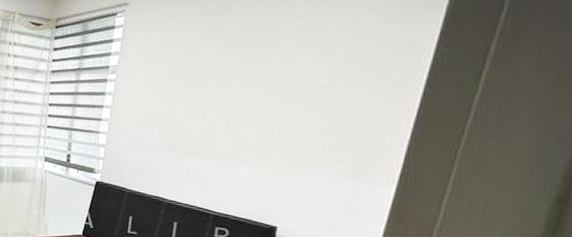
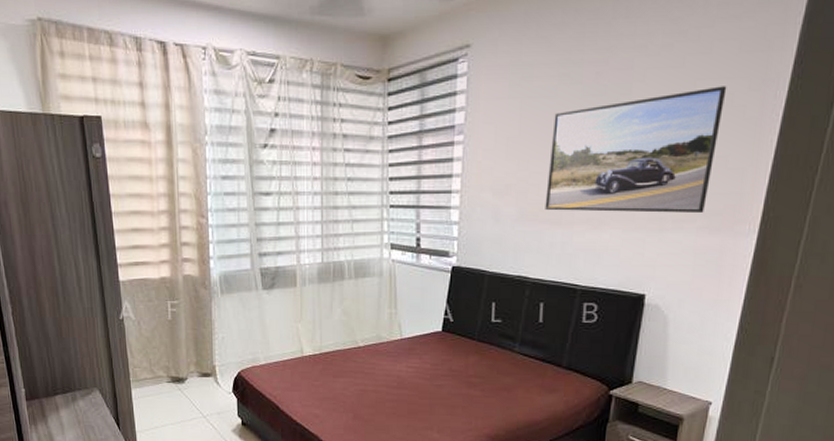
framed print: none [184,49,369,160] -> present [545,86,727,214]

